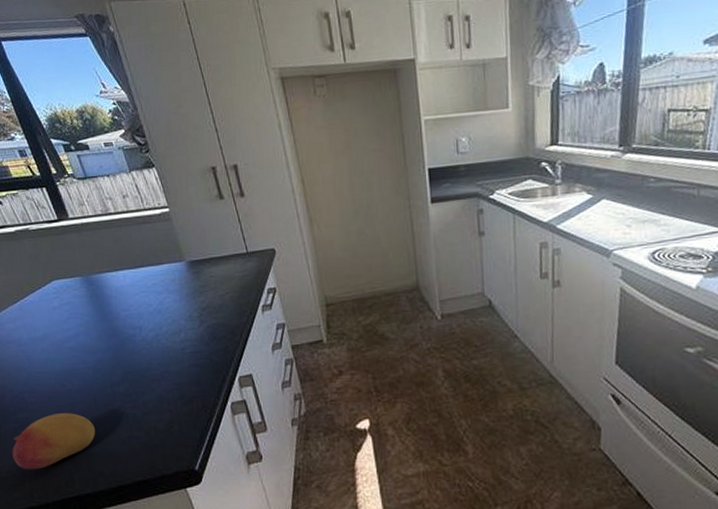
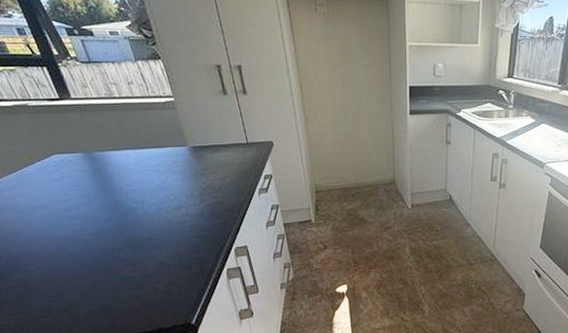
fruit: present [12,413,96,470] -> none [9,274,96,324]

